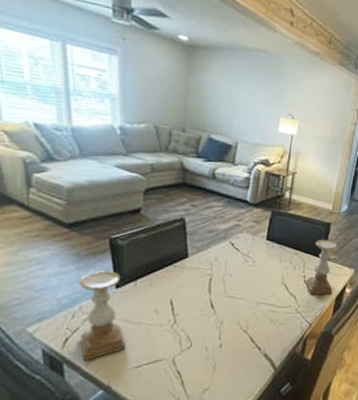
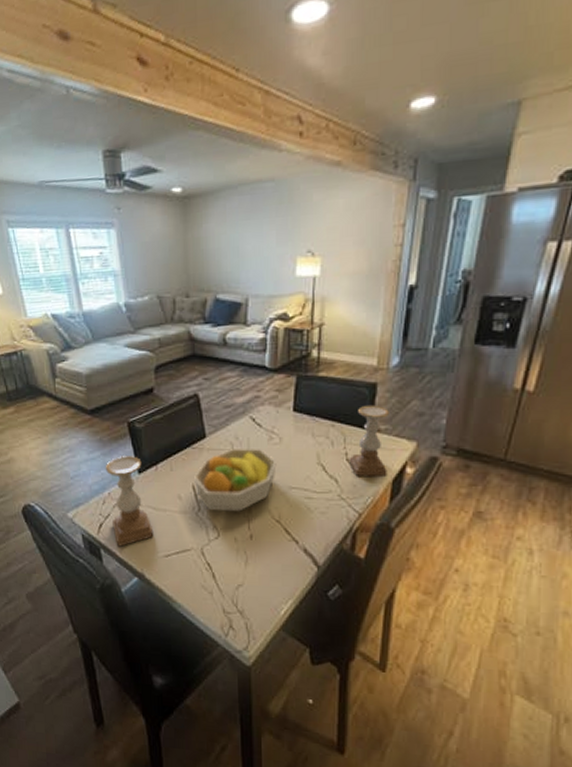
fruit bowl: none [171,267,249,324] -> present [193,447,277,512]

